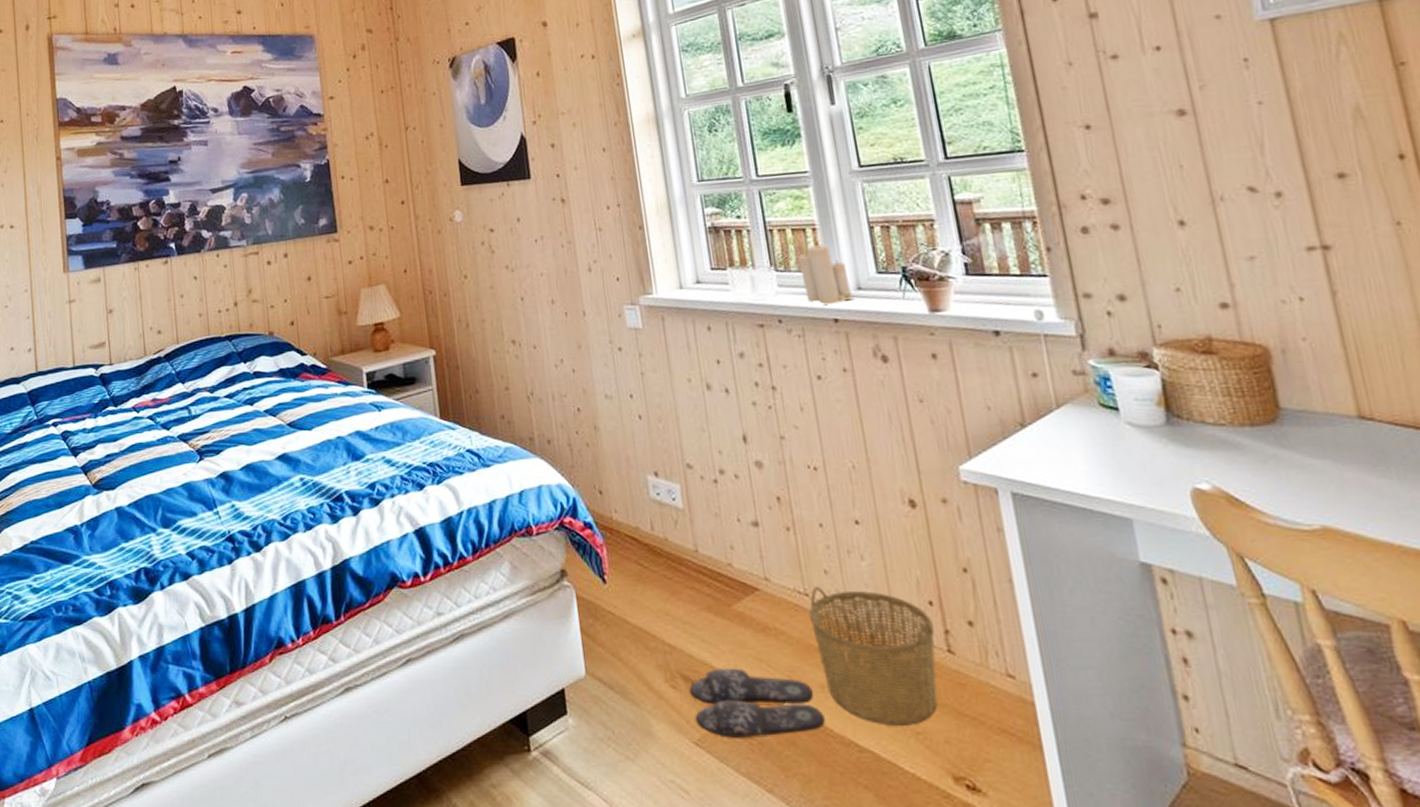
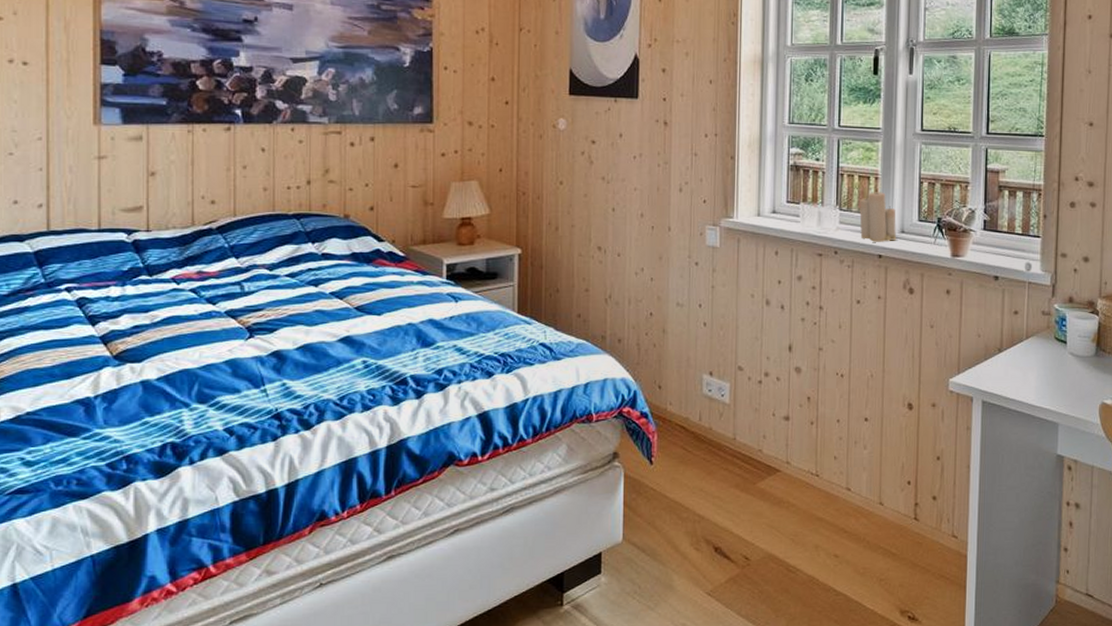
slippers: present [689,668,825,738] -> none [710,533,814,588]
basket: present [808,586,938,726] -> none [816,469,908,575]

